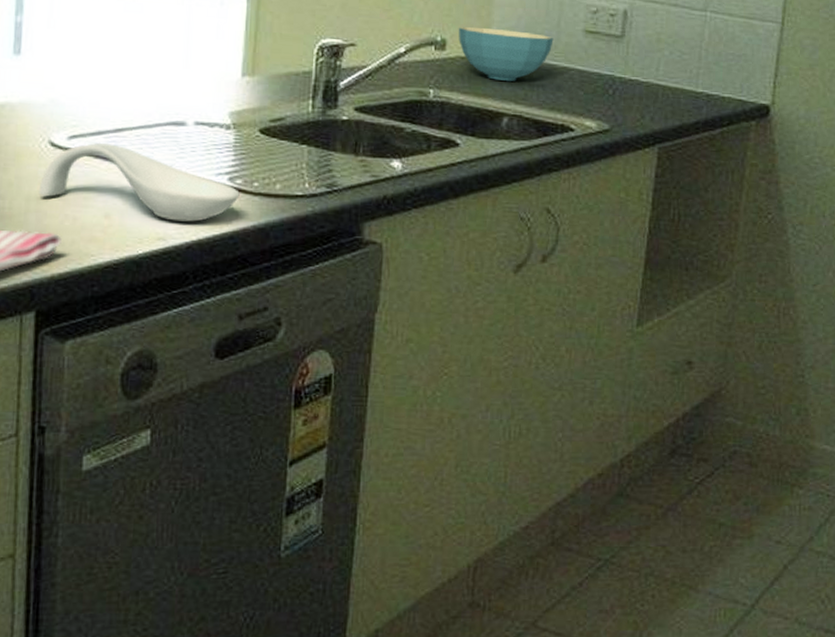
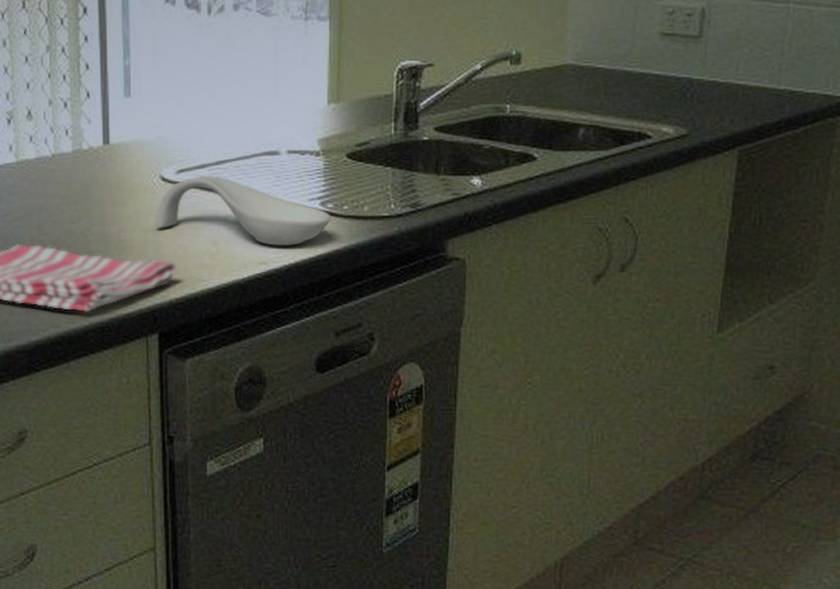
cereal bowl: present [458,27,554,81] -> none [532,38,629,91]

